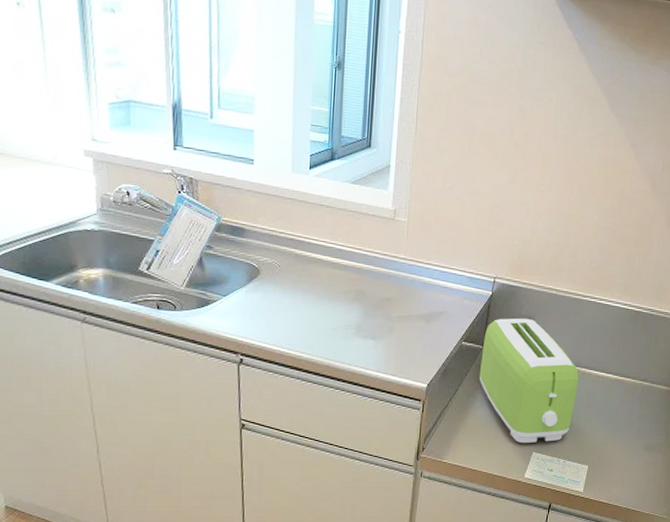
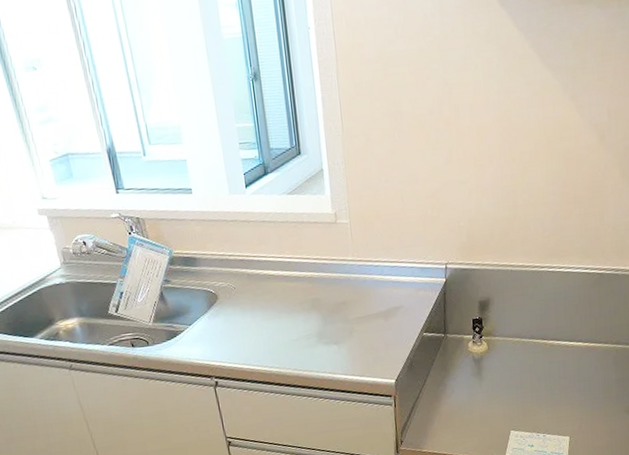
toaster: present [479,318,579,443] -> none [444,299,548,423]

